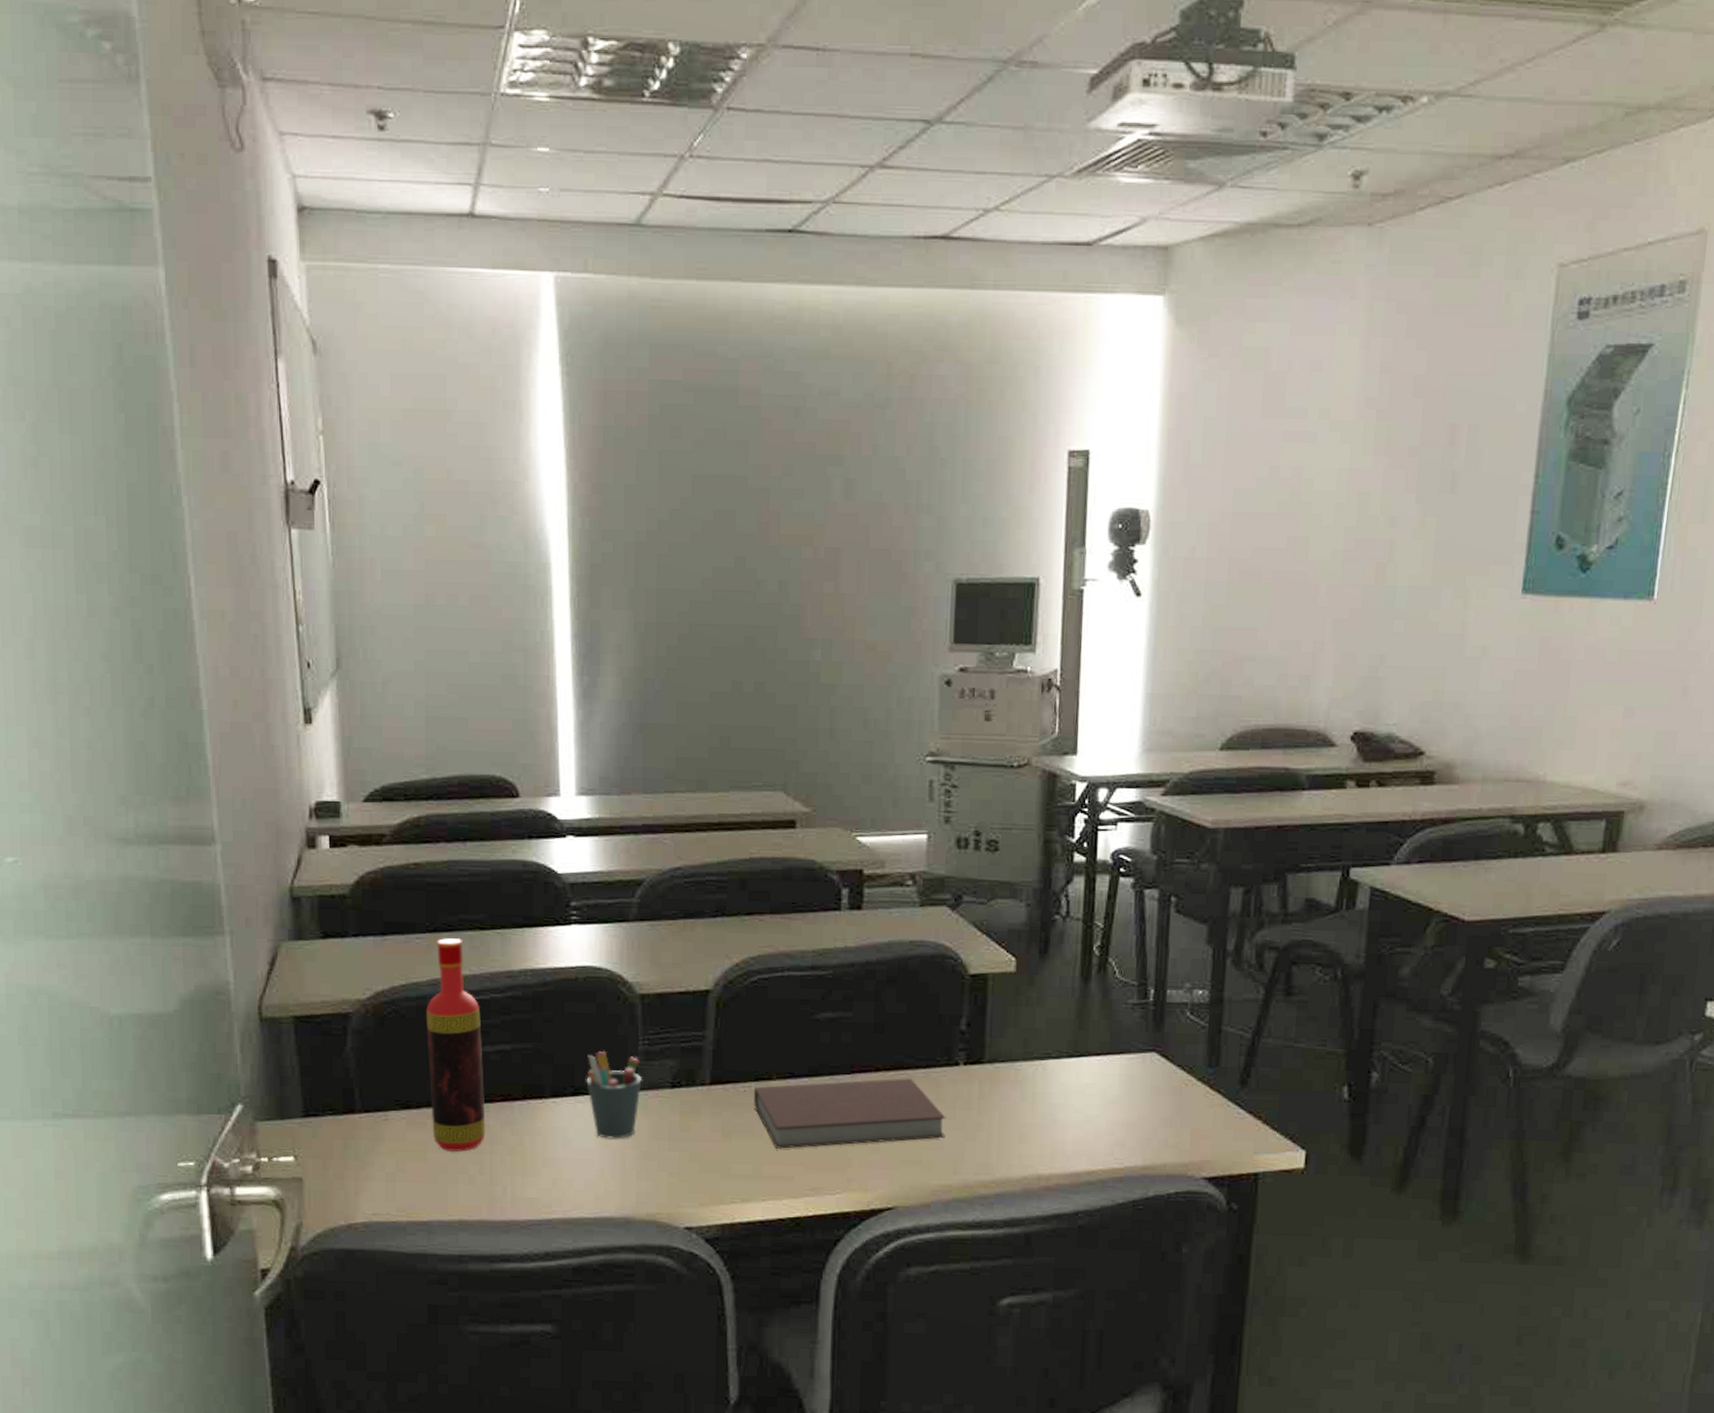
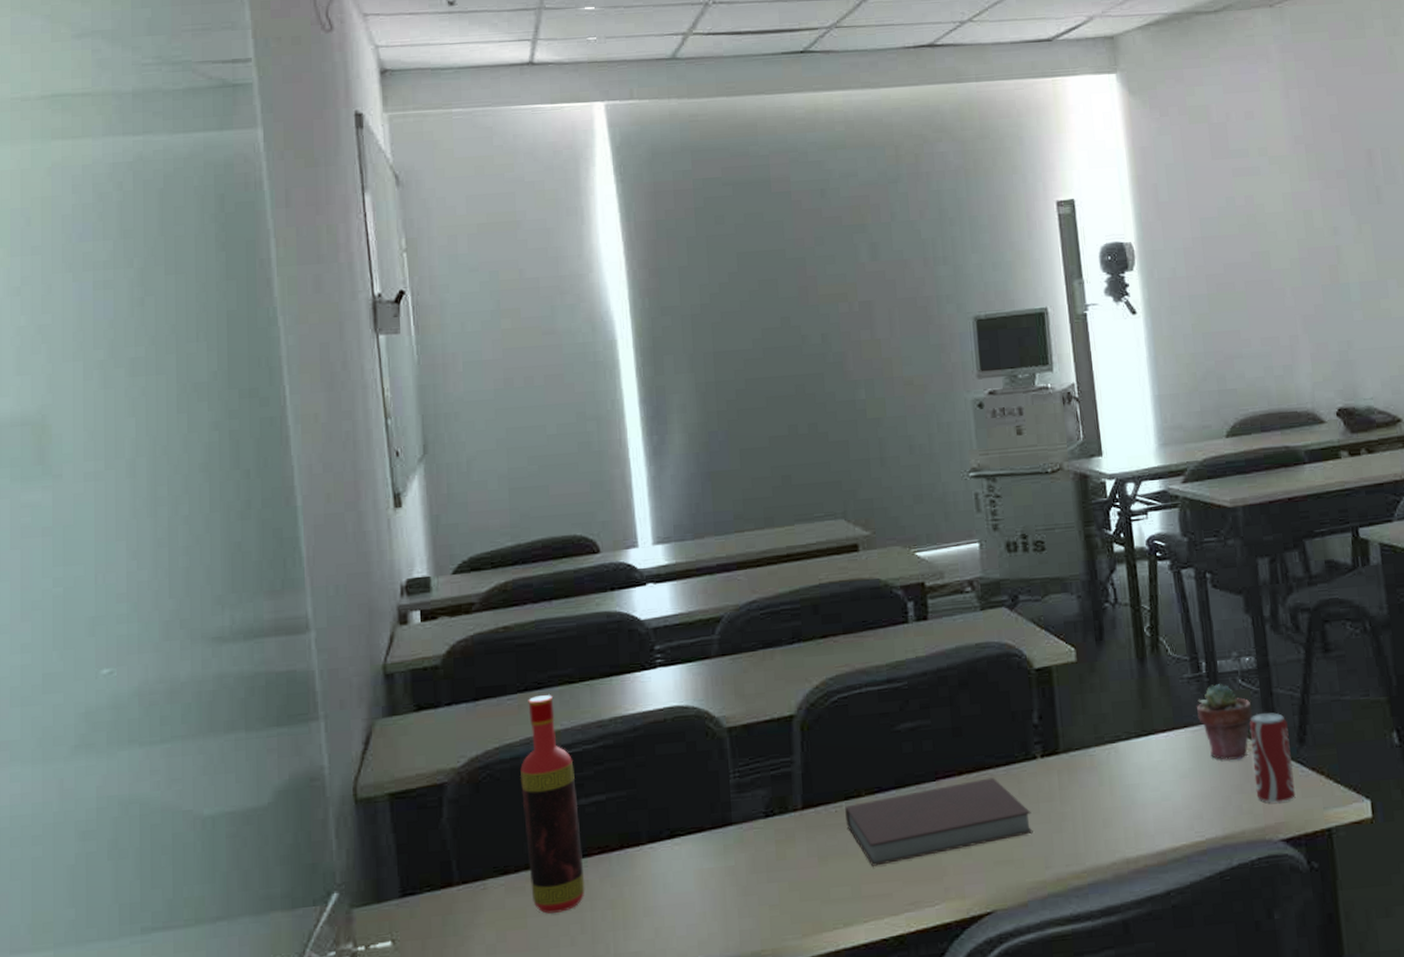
pen holder: present [586,1052,643,1139] -> none [681,790,737,879]
potted succulent: none [1137,1014,1197,1094] -> present [1197,684,1253,760]
beverage can: none [1185,1049,1232,1141] -> present [1249,712,1295,803]

